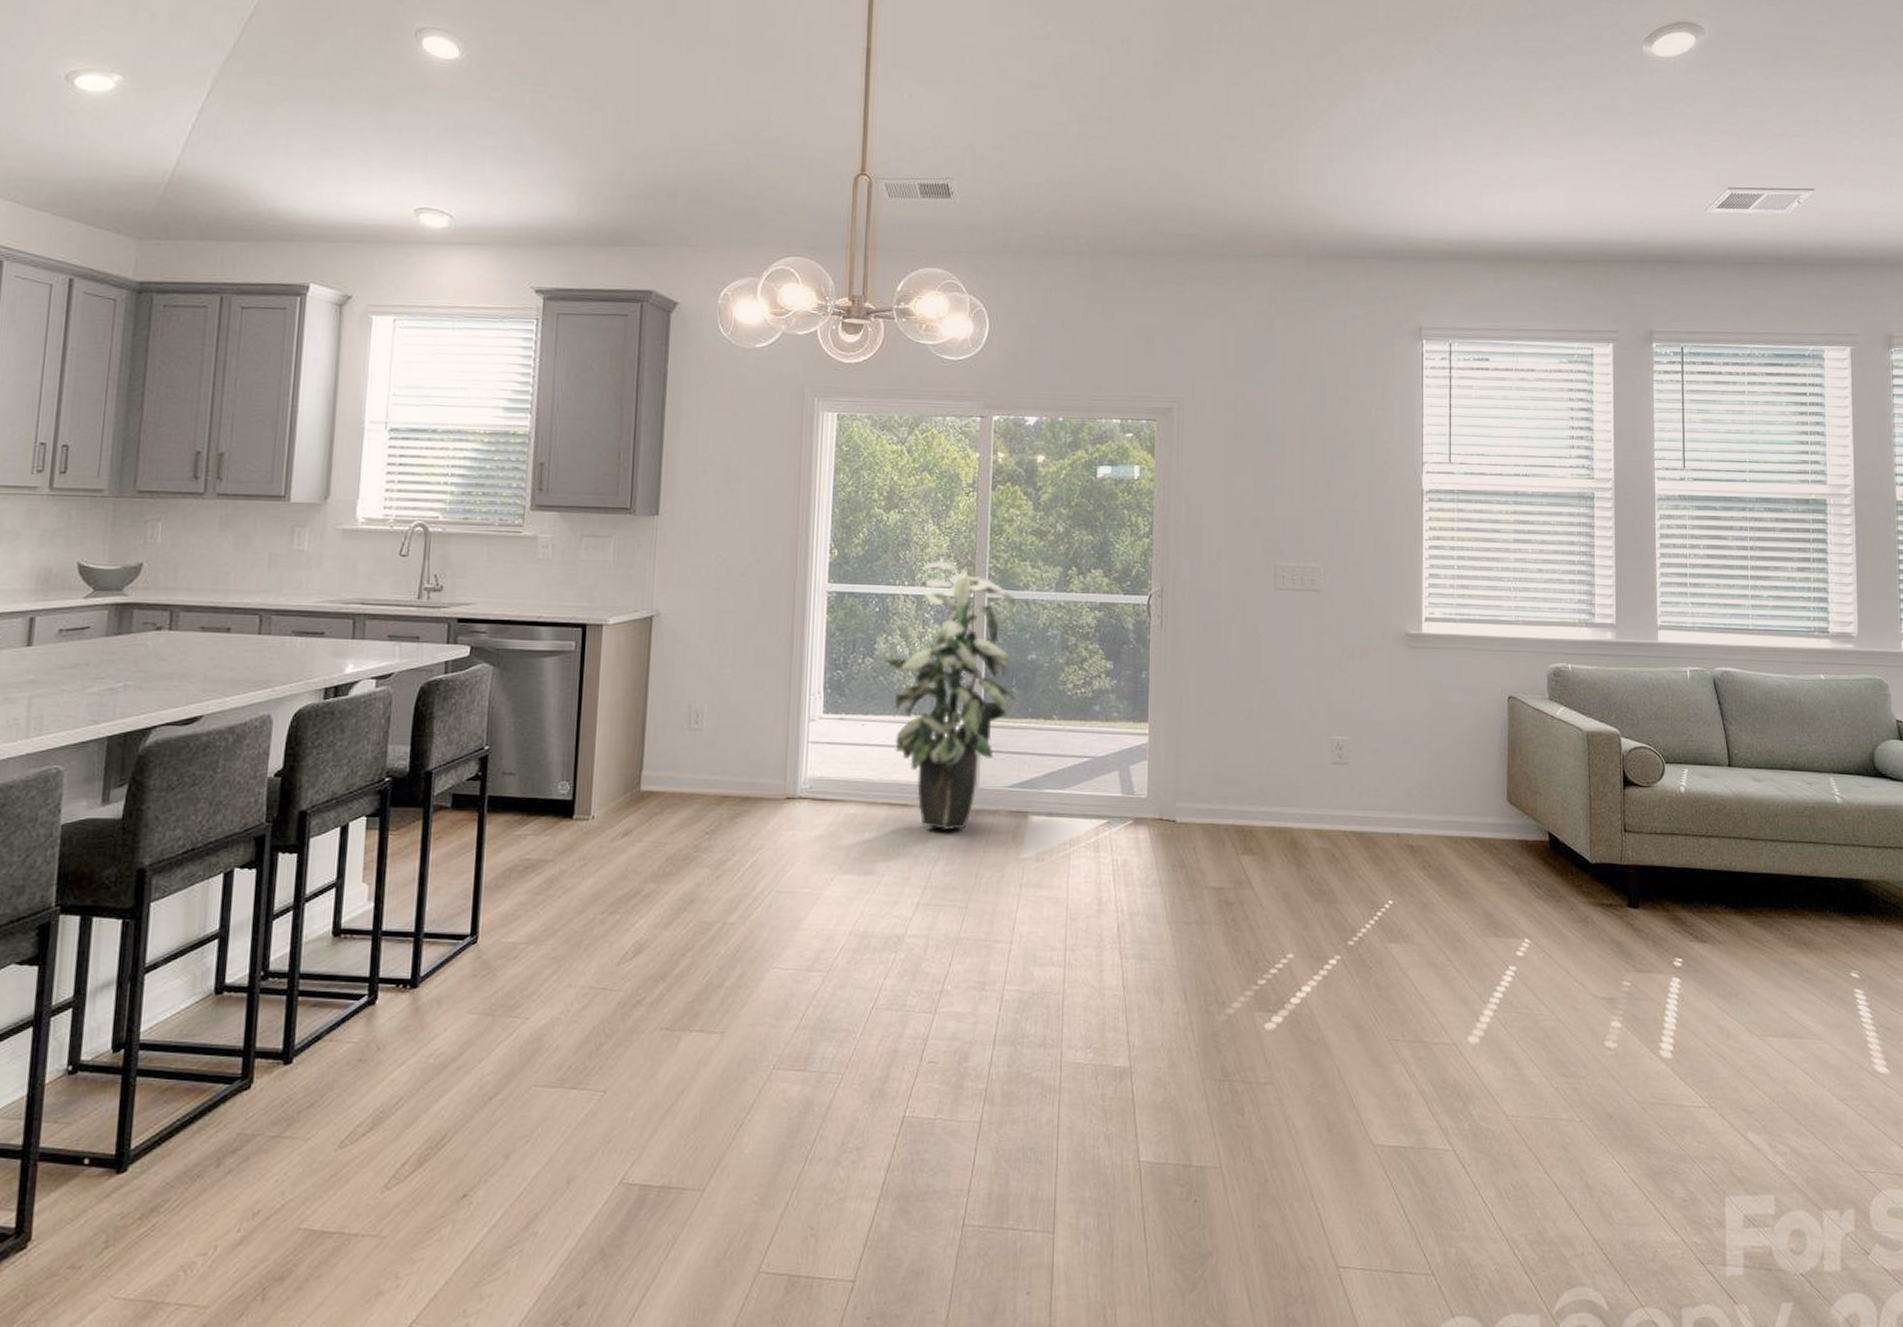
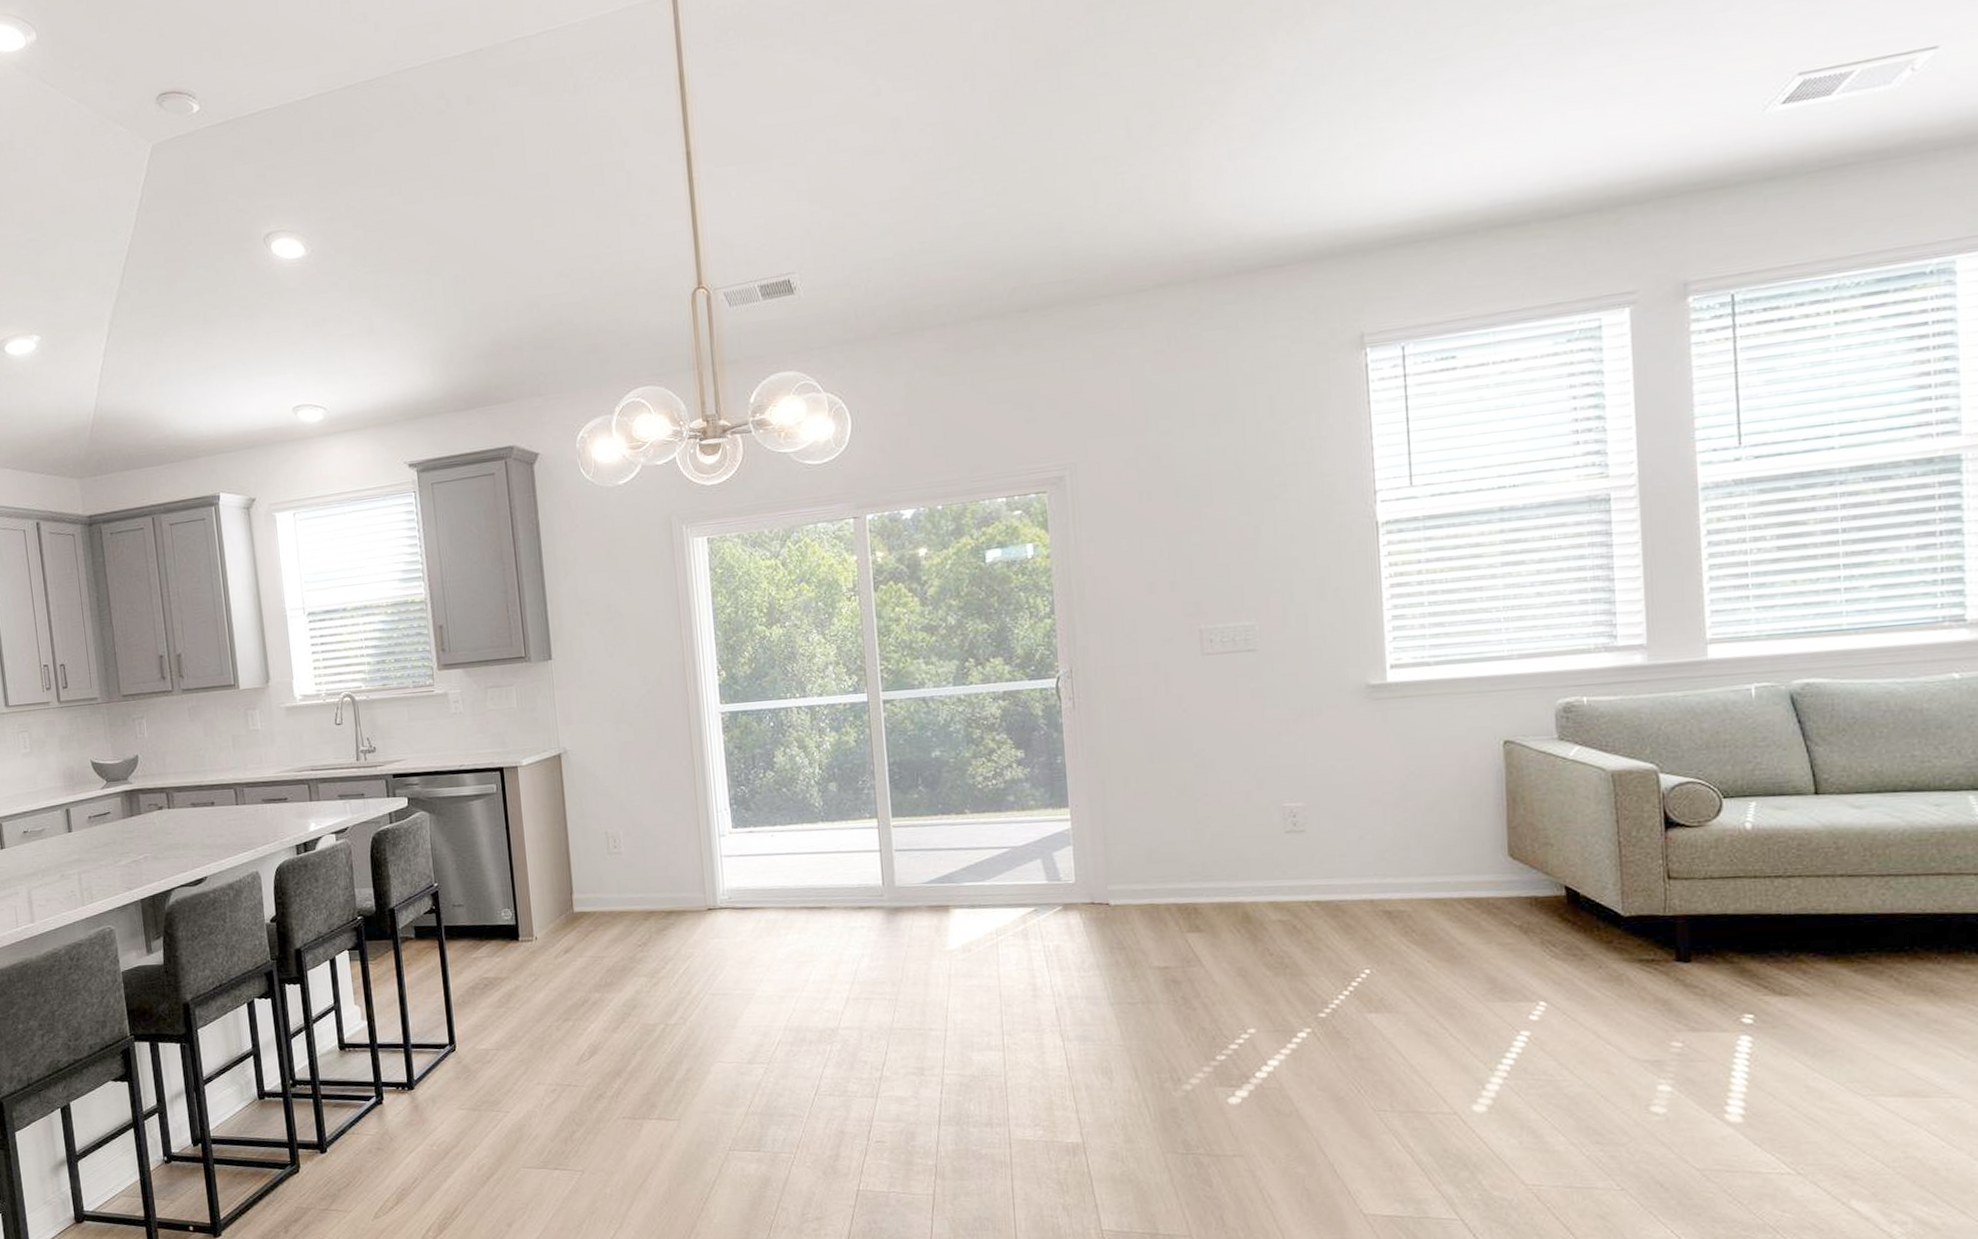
indoor plant: present [883,561,1016,831] -> none [784,669,924,929]

